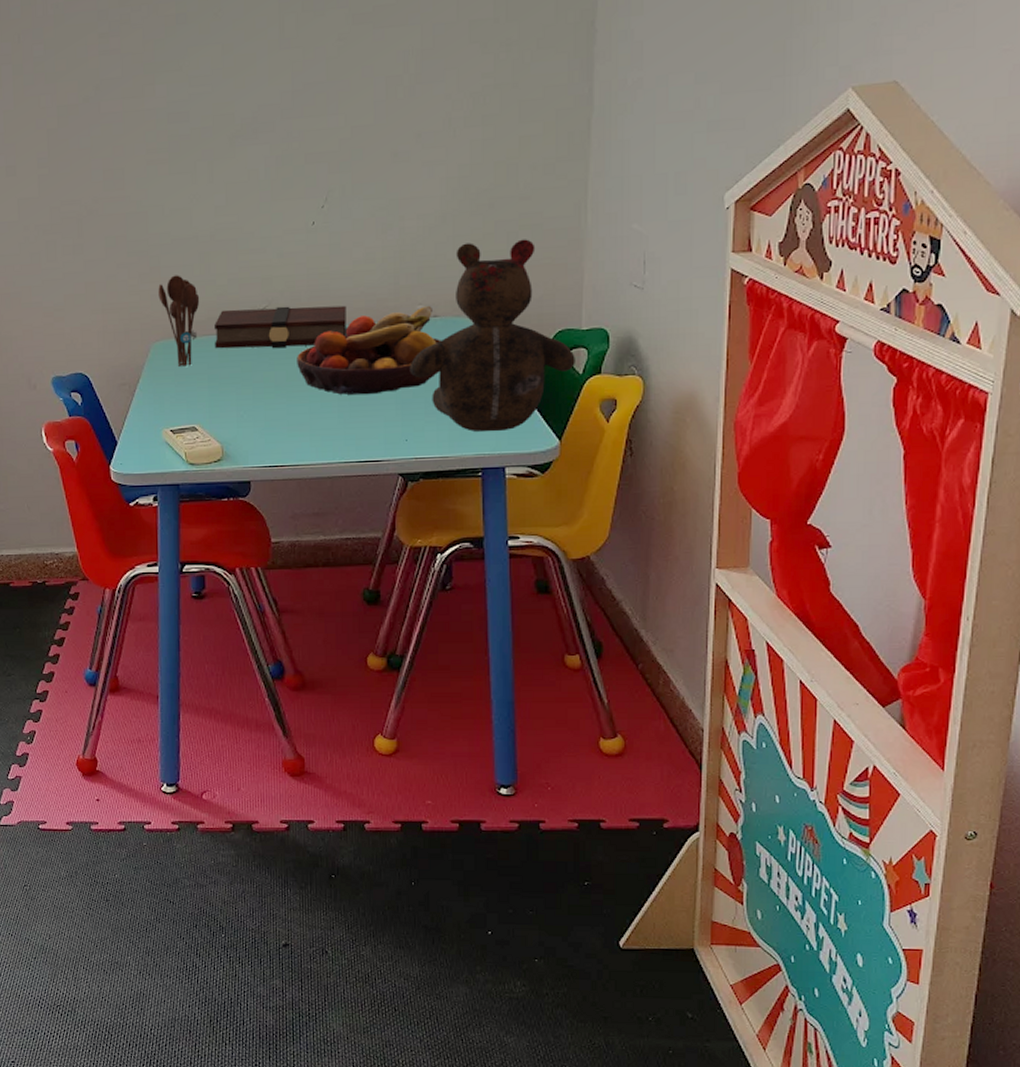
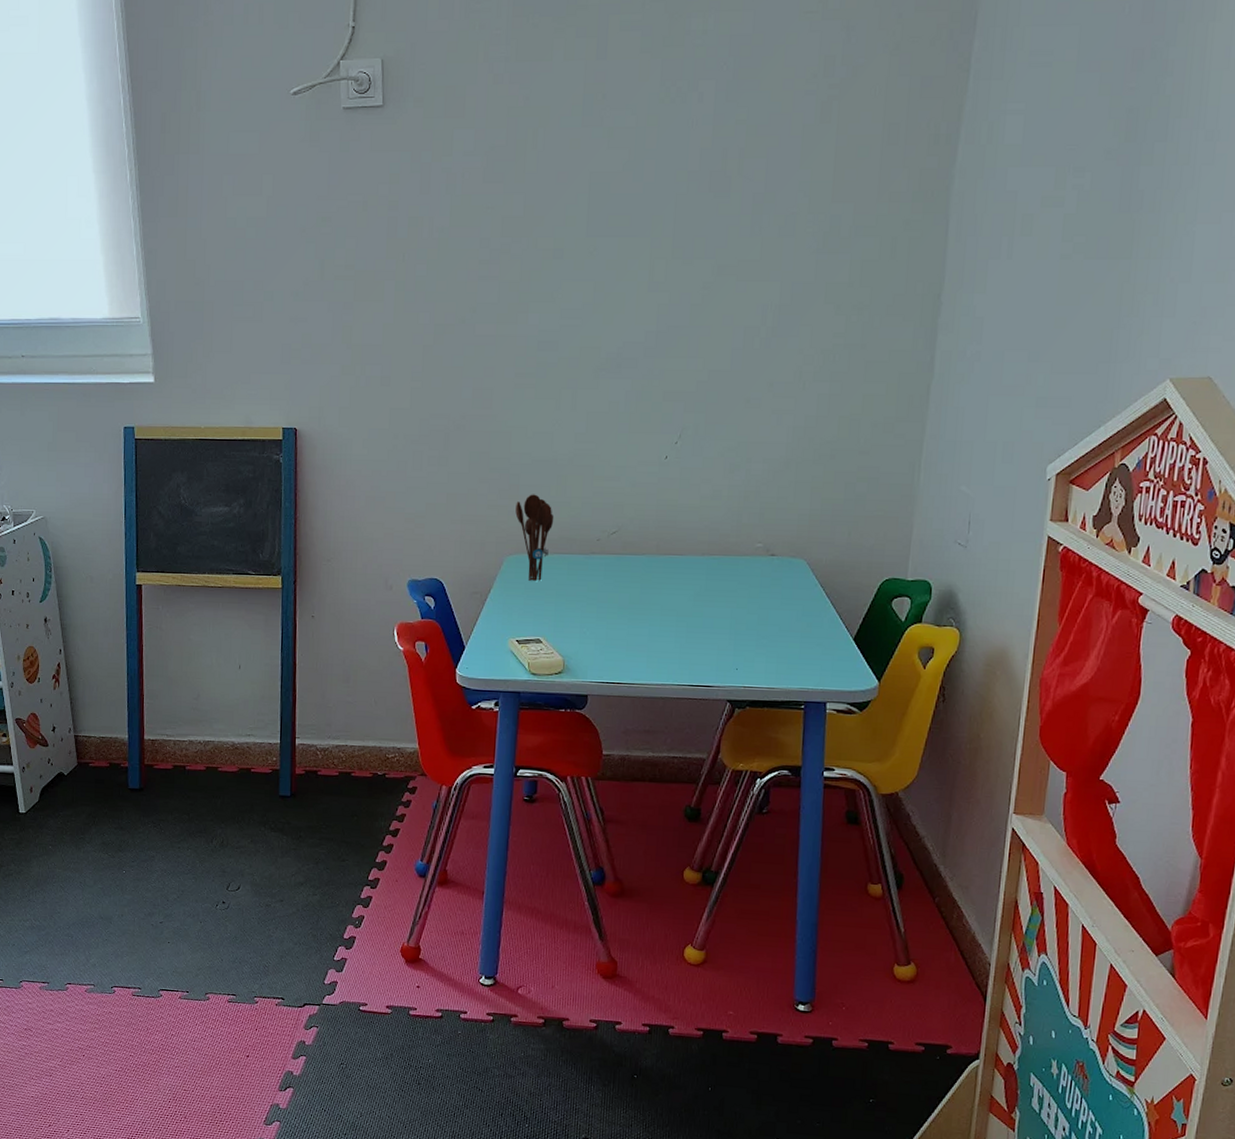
book: present [215,305,347,349] -> none [565,531,691,573]
fruit bowl: present [297,306,441,395] -> none [640,545,777,624]
teddy bear: present [409,239,575,432] -> none [745,489,899,668]

